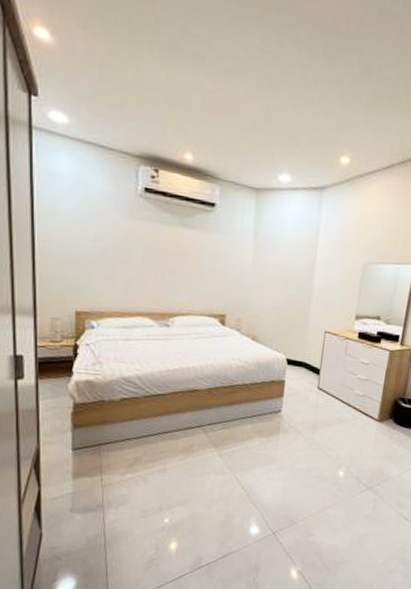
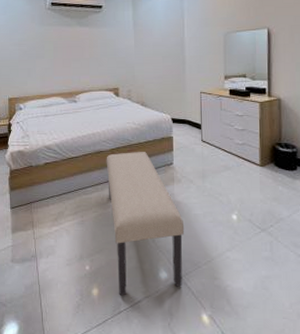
bench: none [200,394,285,551] -> present [106,152,185,296]

